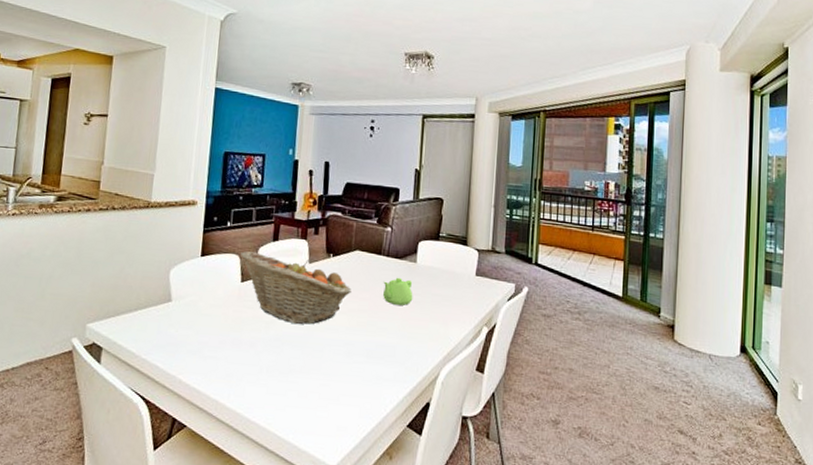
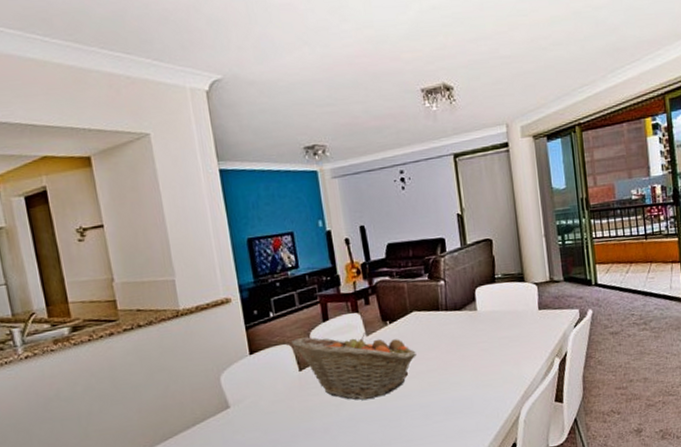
teapot: present [383,277,413,306] -> none [447,328,480,358]

